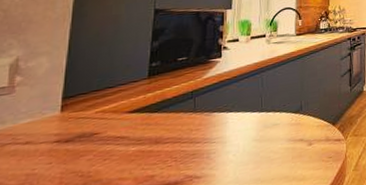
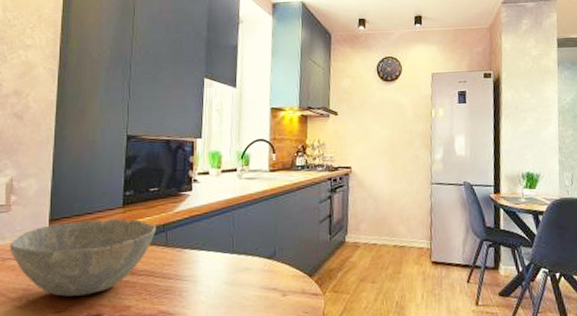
bowl: none [10,89,184,176] -> present [9,219,156,297]

